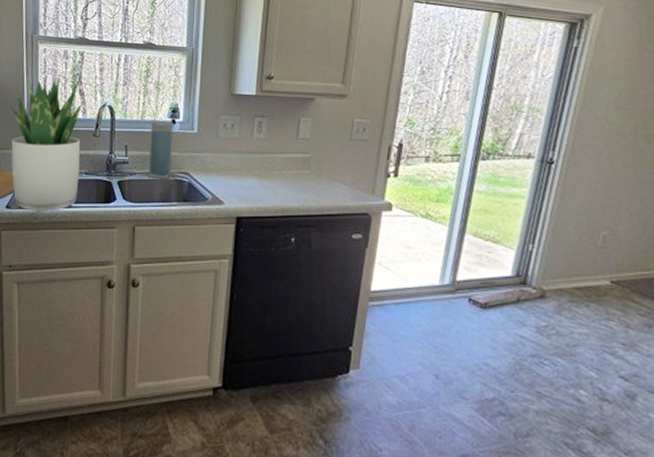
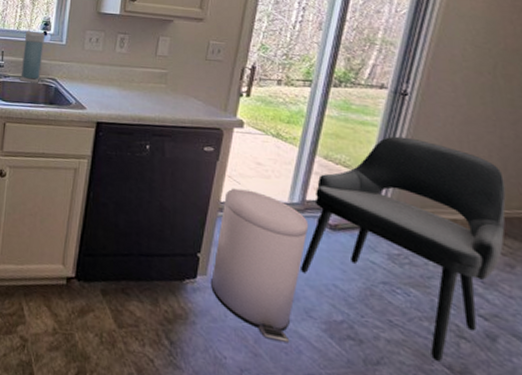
pedal bin: none [364,275,460,428] -> present [211,188,309,344]
dining chair: none [453,207,645,425] -> present [301,136,506,362]

